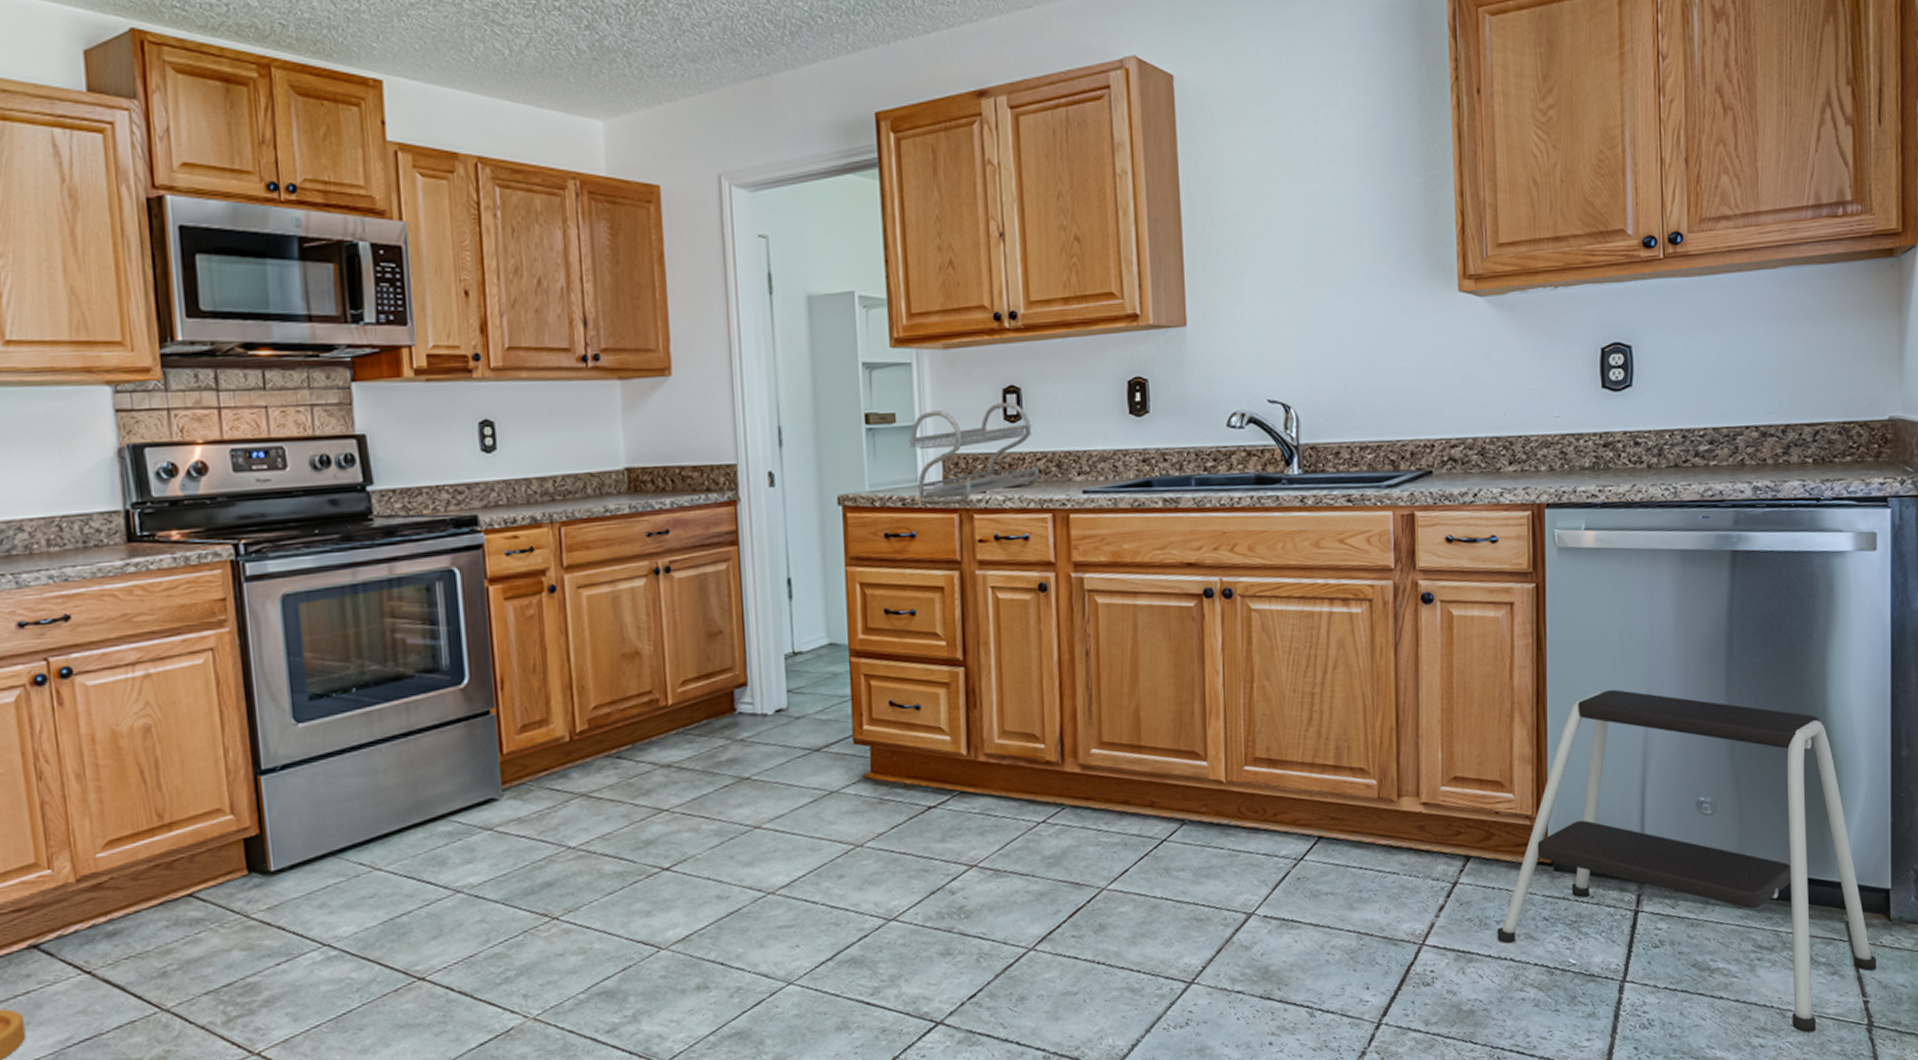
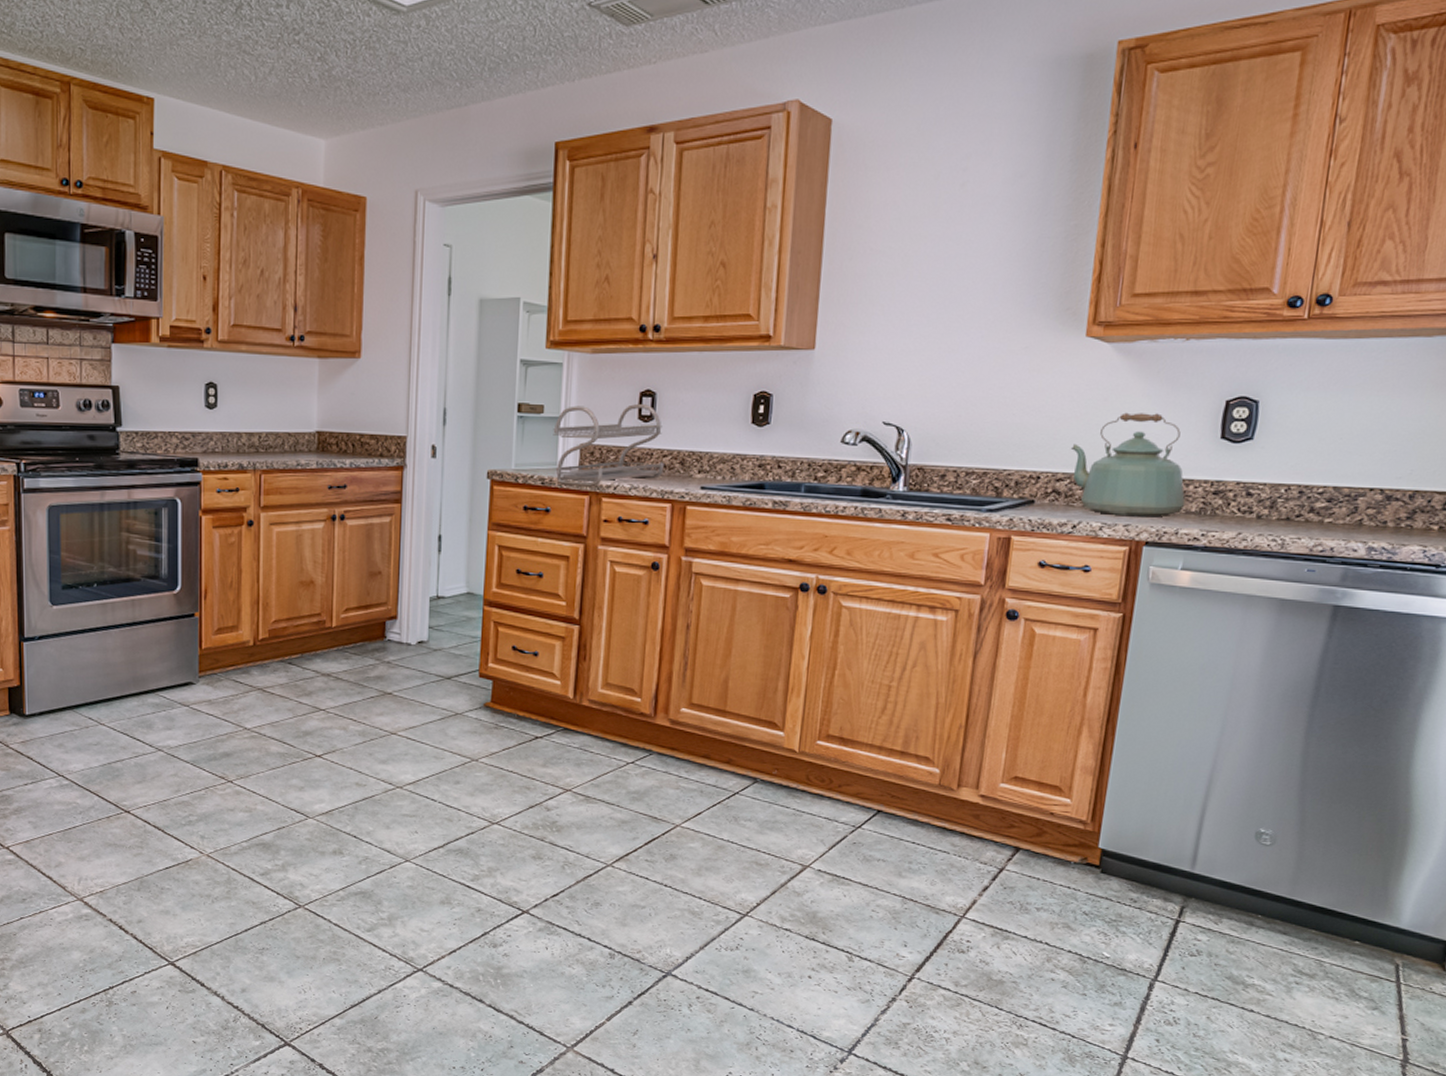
kettle: none [1459,367,1579,479] -> present [1070,412,1186,517]
step stool: present [1497,689,1876,1033] -> none [1035,719,1423,1057]

